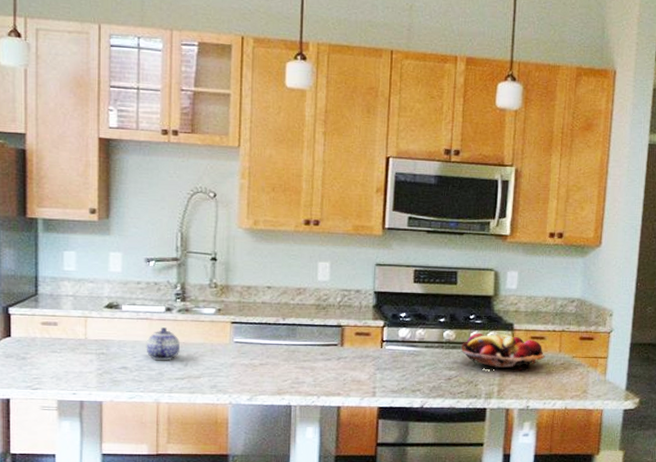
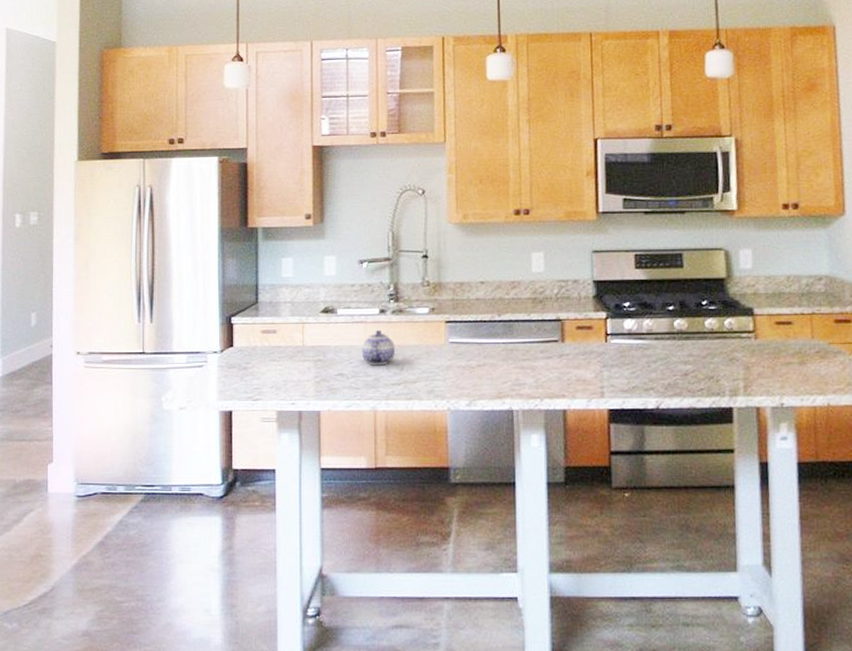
fruit basket: present [461,332,545,371] -> none [696,320,796,363]

